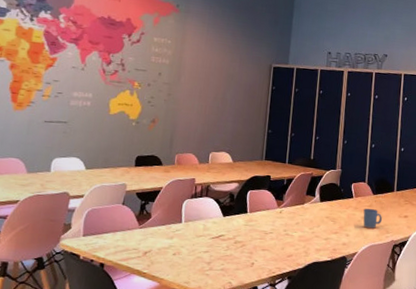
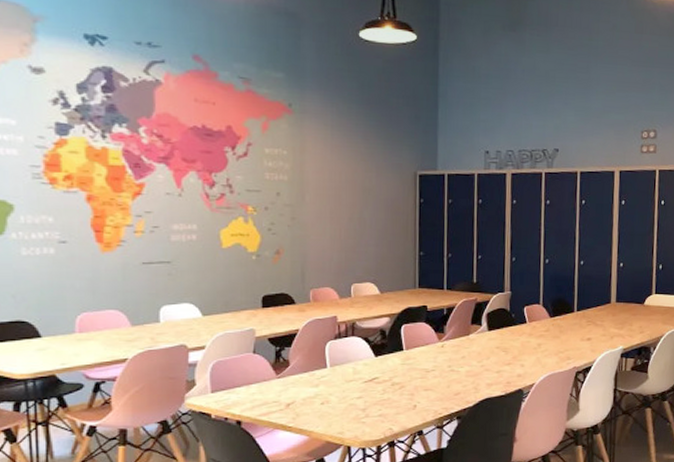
mug: present [363,208,382,229] -> none [539,334,562,356]

